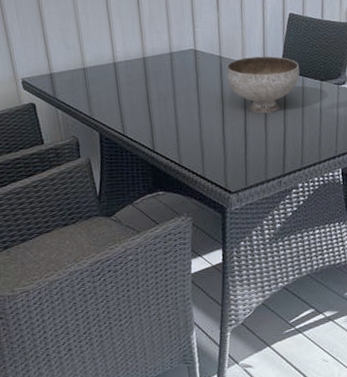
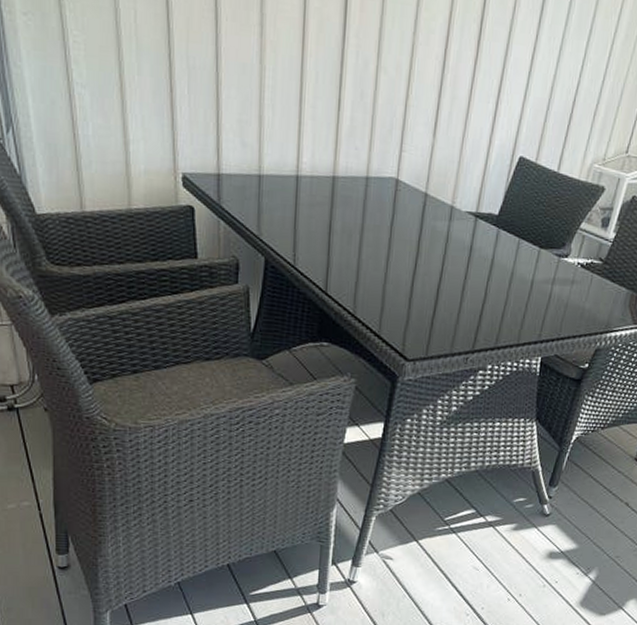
bowl: present [226,56,300,114] -> none [428,200,518,275]

